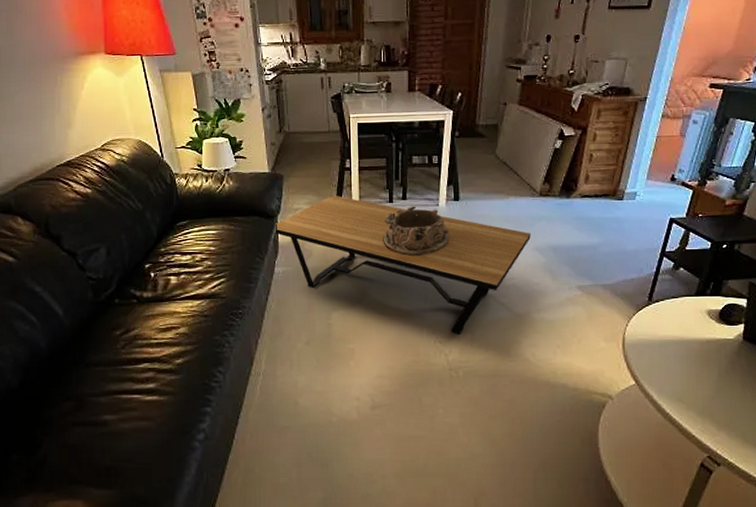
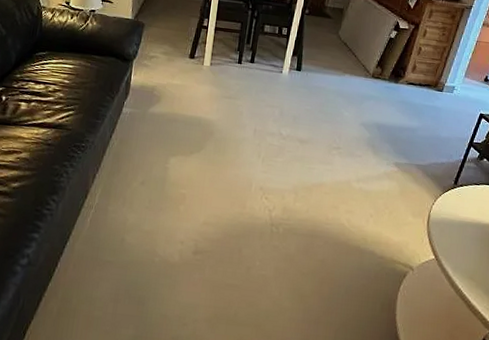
coffee table: present [274,195,531,335] -> none [127,48,360,193]
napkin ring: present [382,206,450,256] -> none [227,69,289,116]

